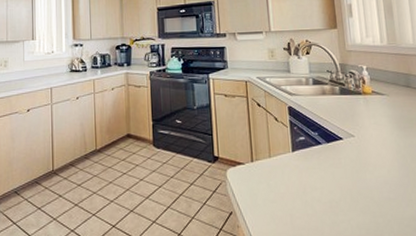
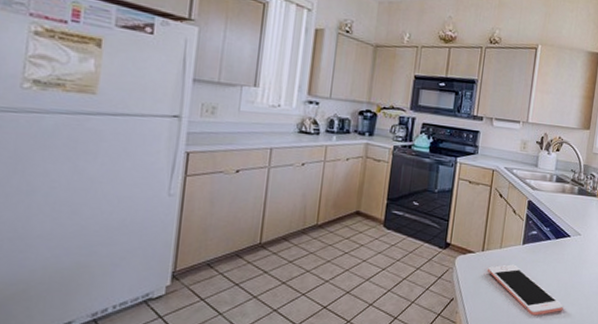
cell phone: none [260,173,354,227] -> present [487,264,564,316]

